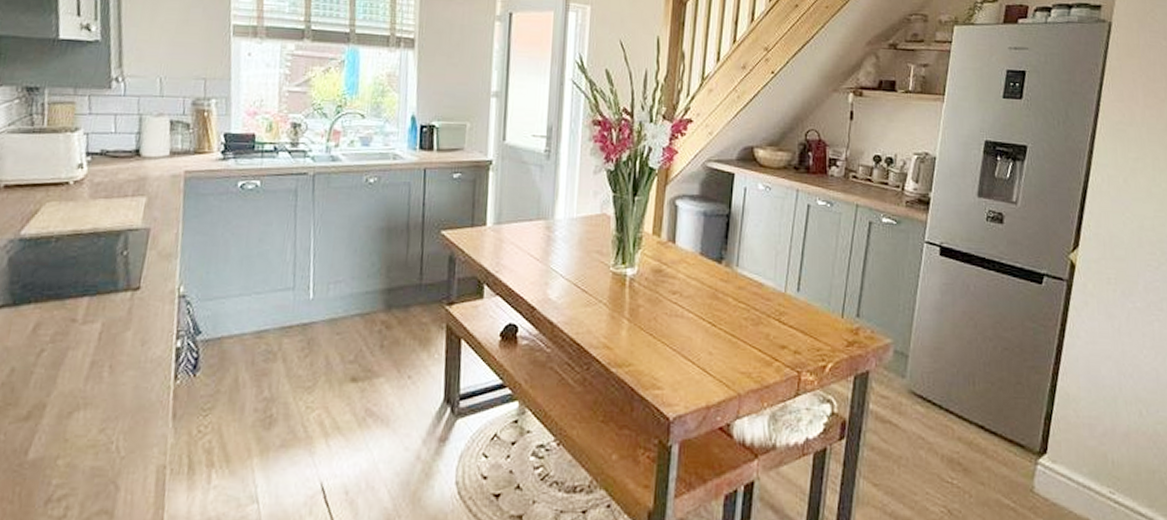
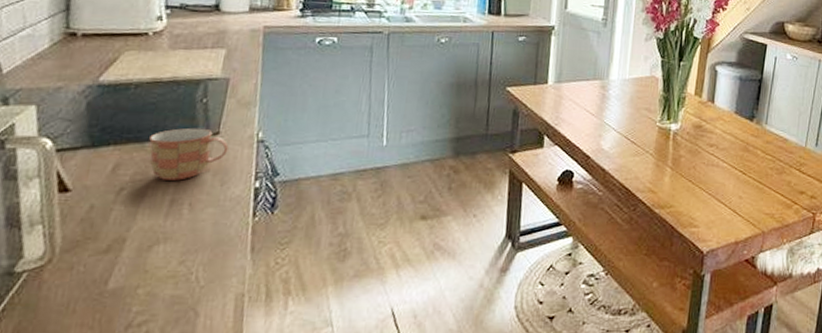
mug: none [69,282,149,341] -> present [149,127,229,181]

